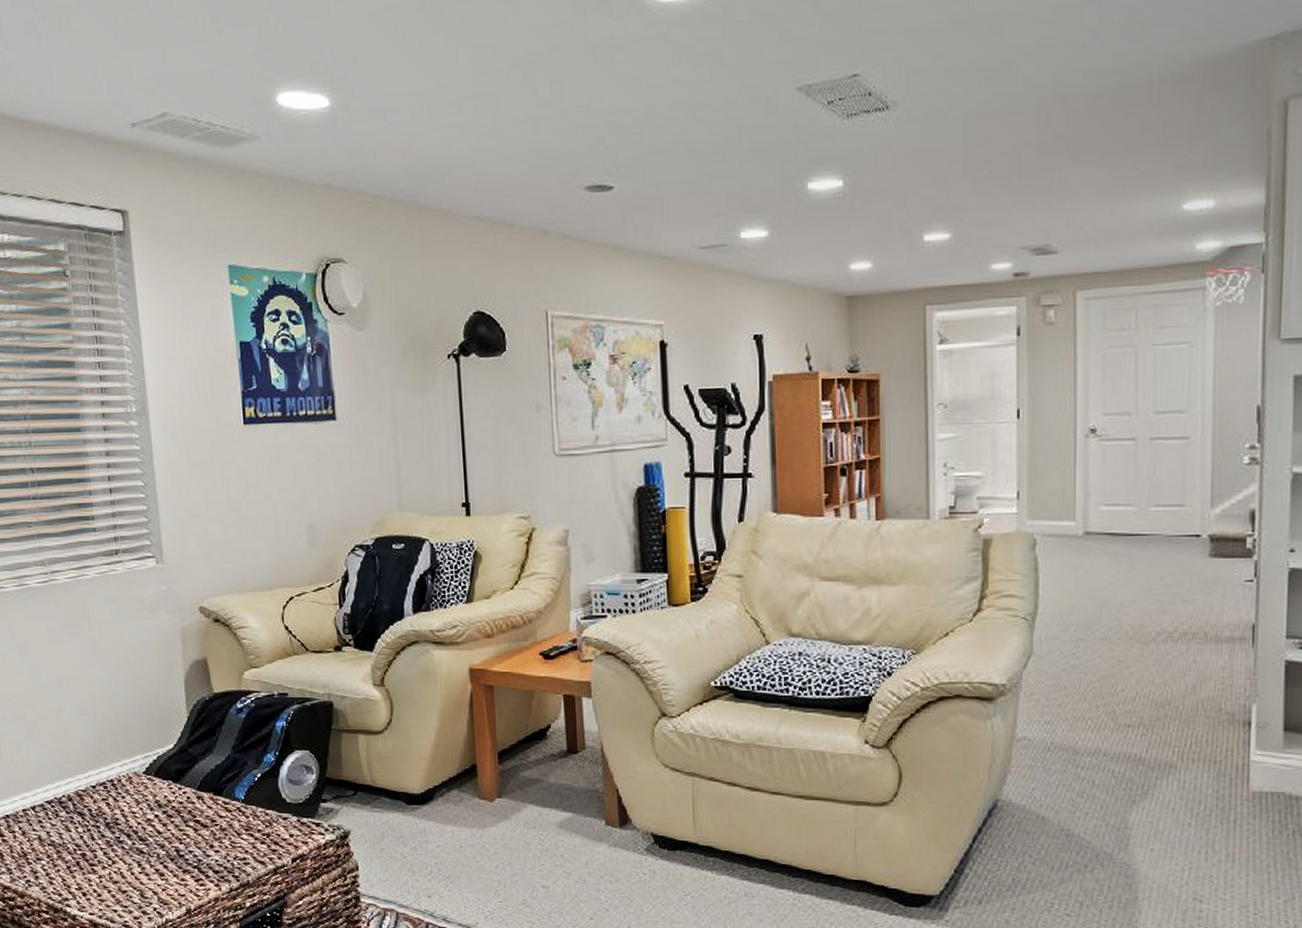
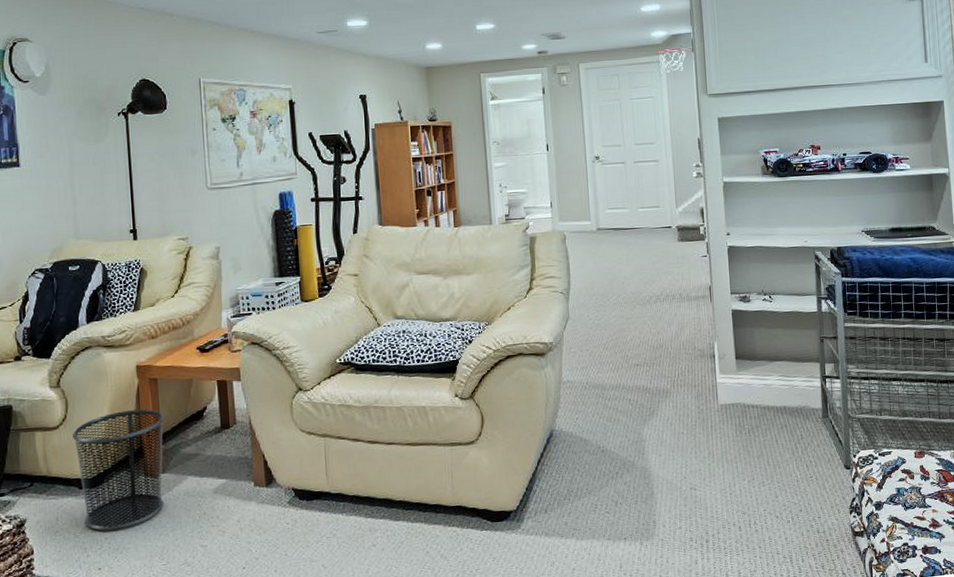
waste bin: none [399,720,502,856] -> present [73,409,165,532]

